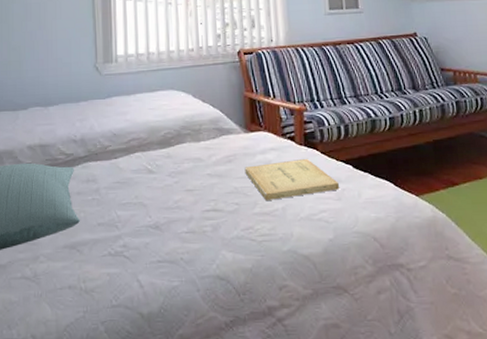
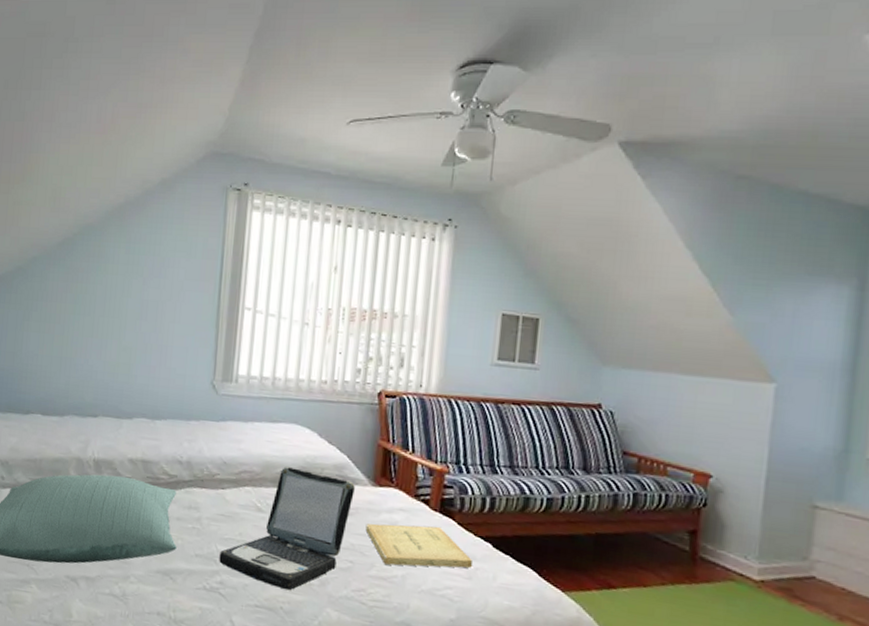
laptop: none [120,128,231,241] -> present [219,467,355,591]

